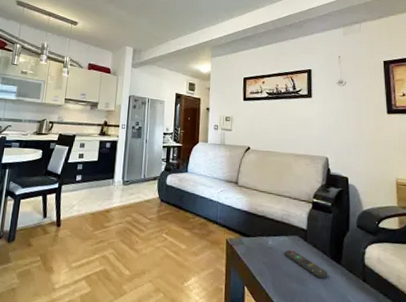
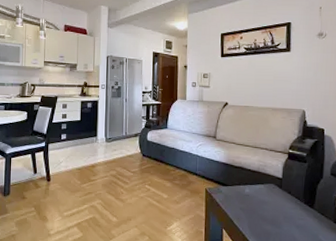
remote control: present [285,250,328,279] -> none [260,197,301,221]

